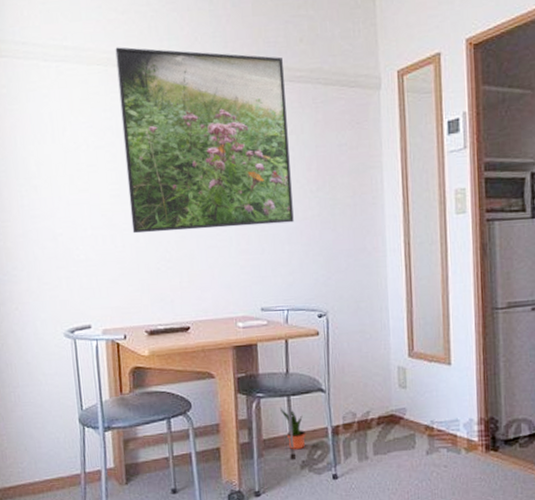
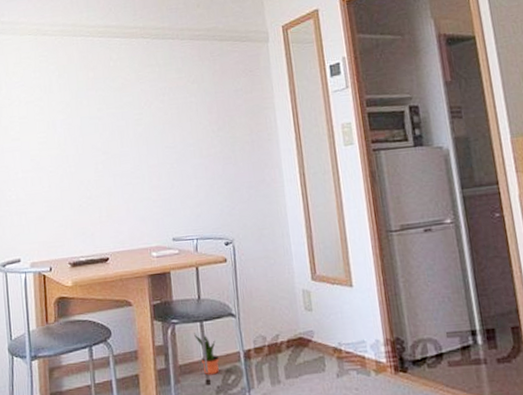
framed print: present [115,47,294,234] -> none [43,19,199,175]

